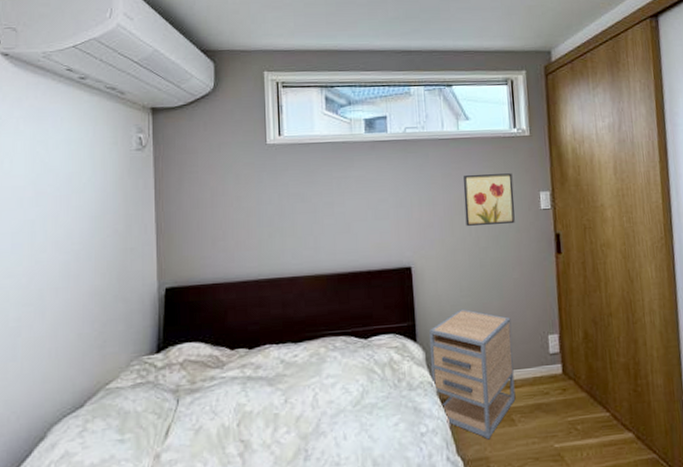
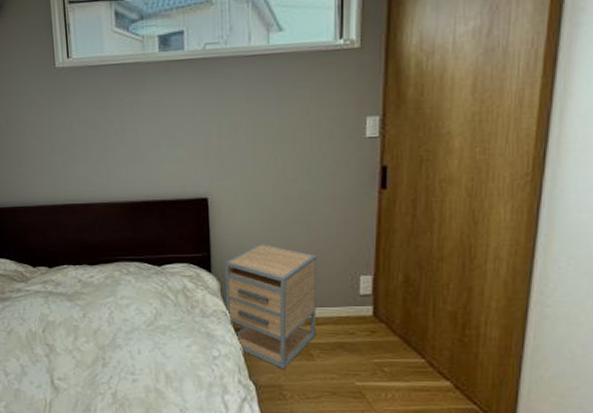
wall art: present [463,173,515,226] -> none [271,95,333,156]

